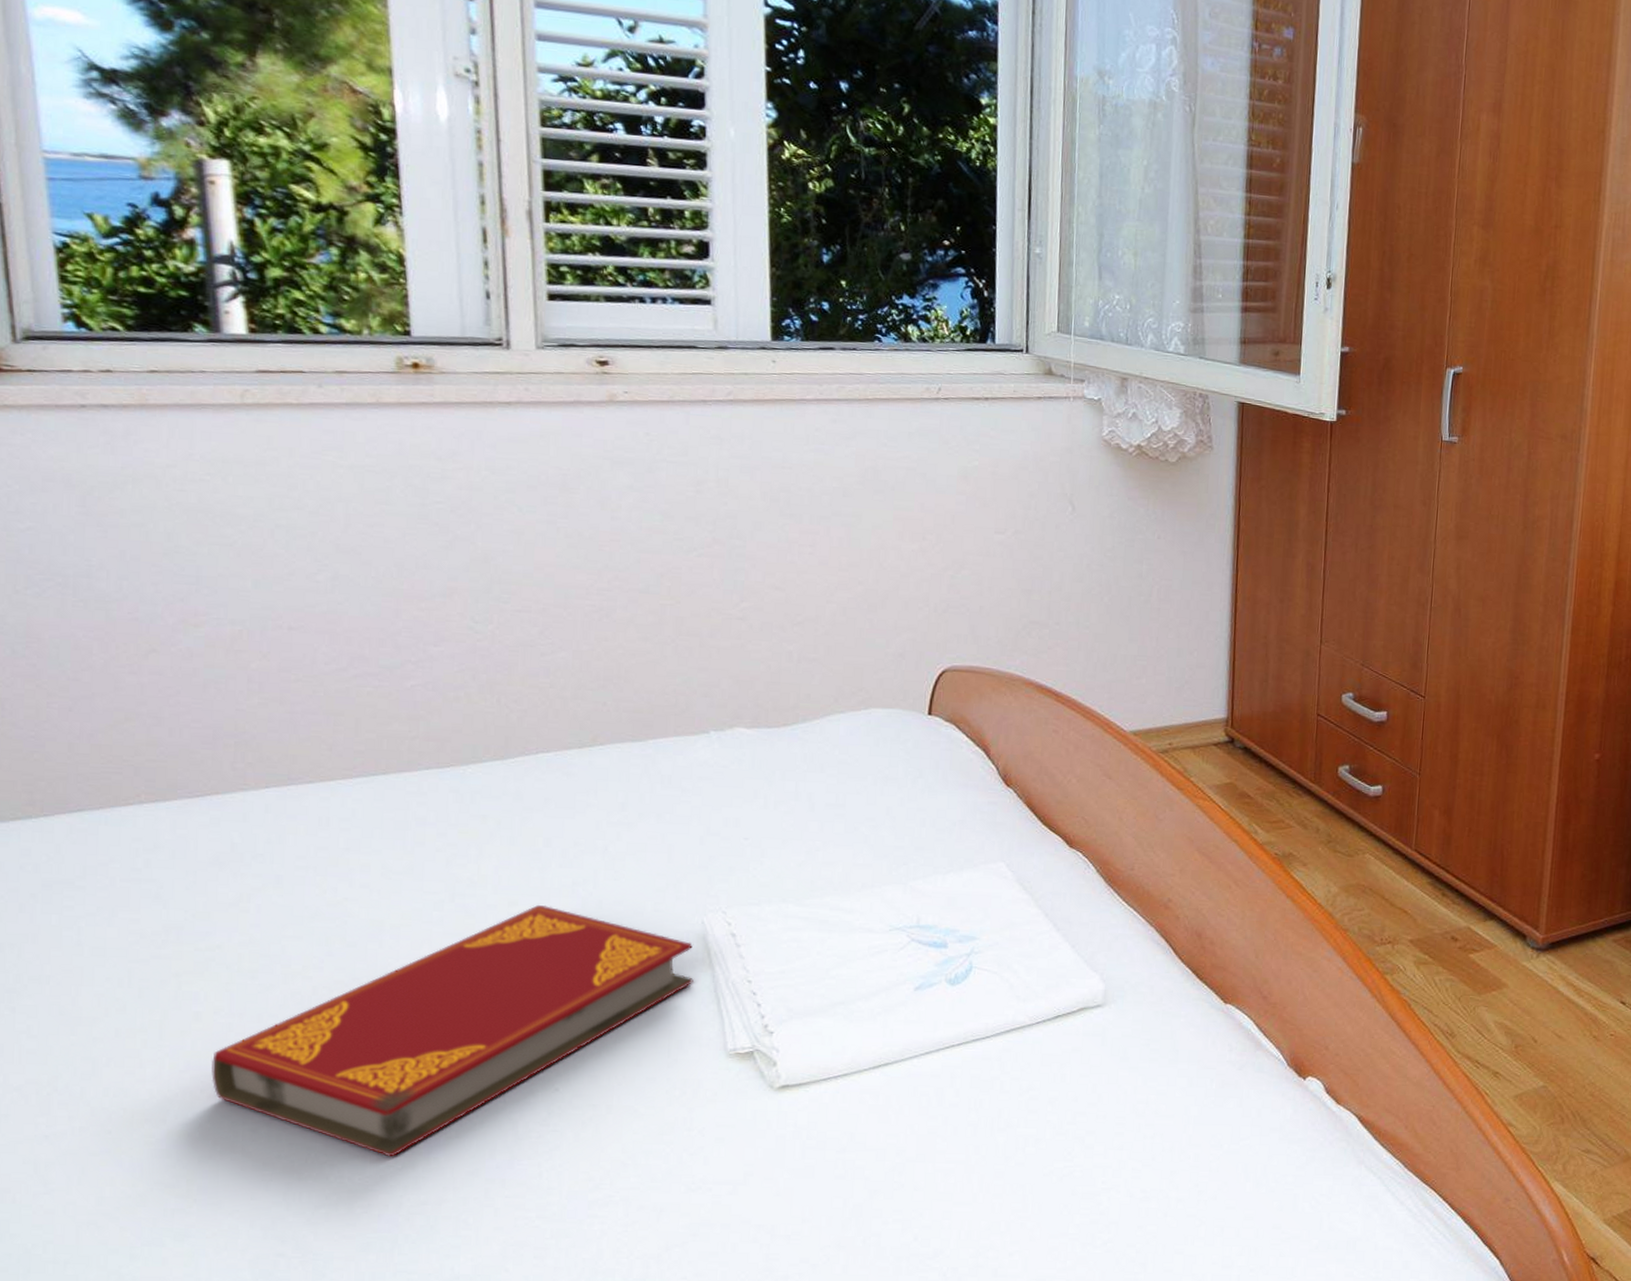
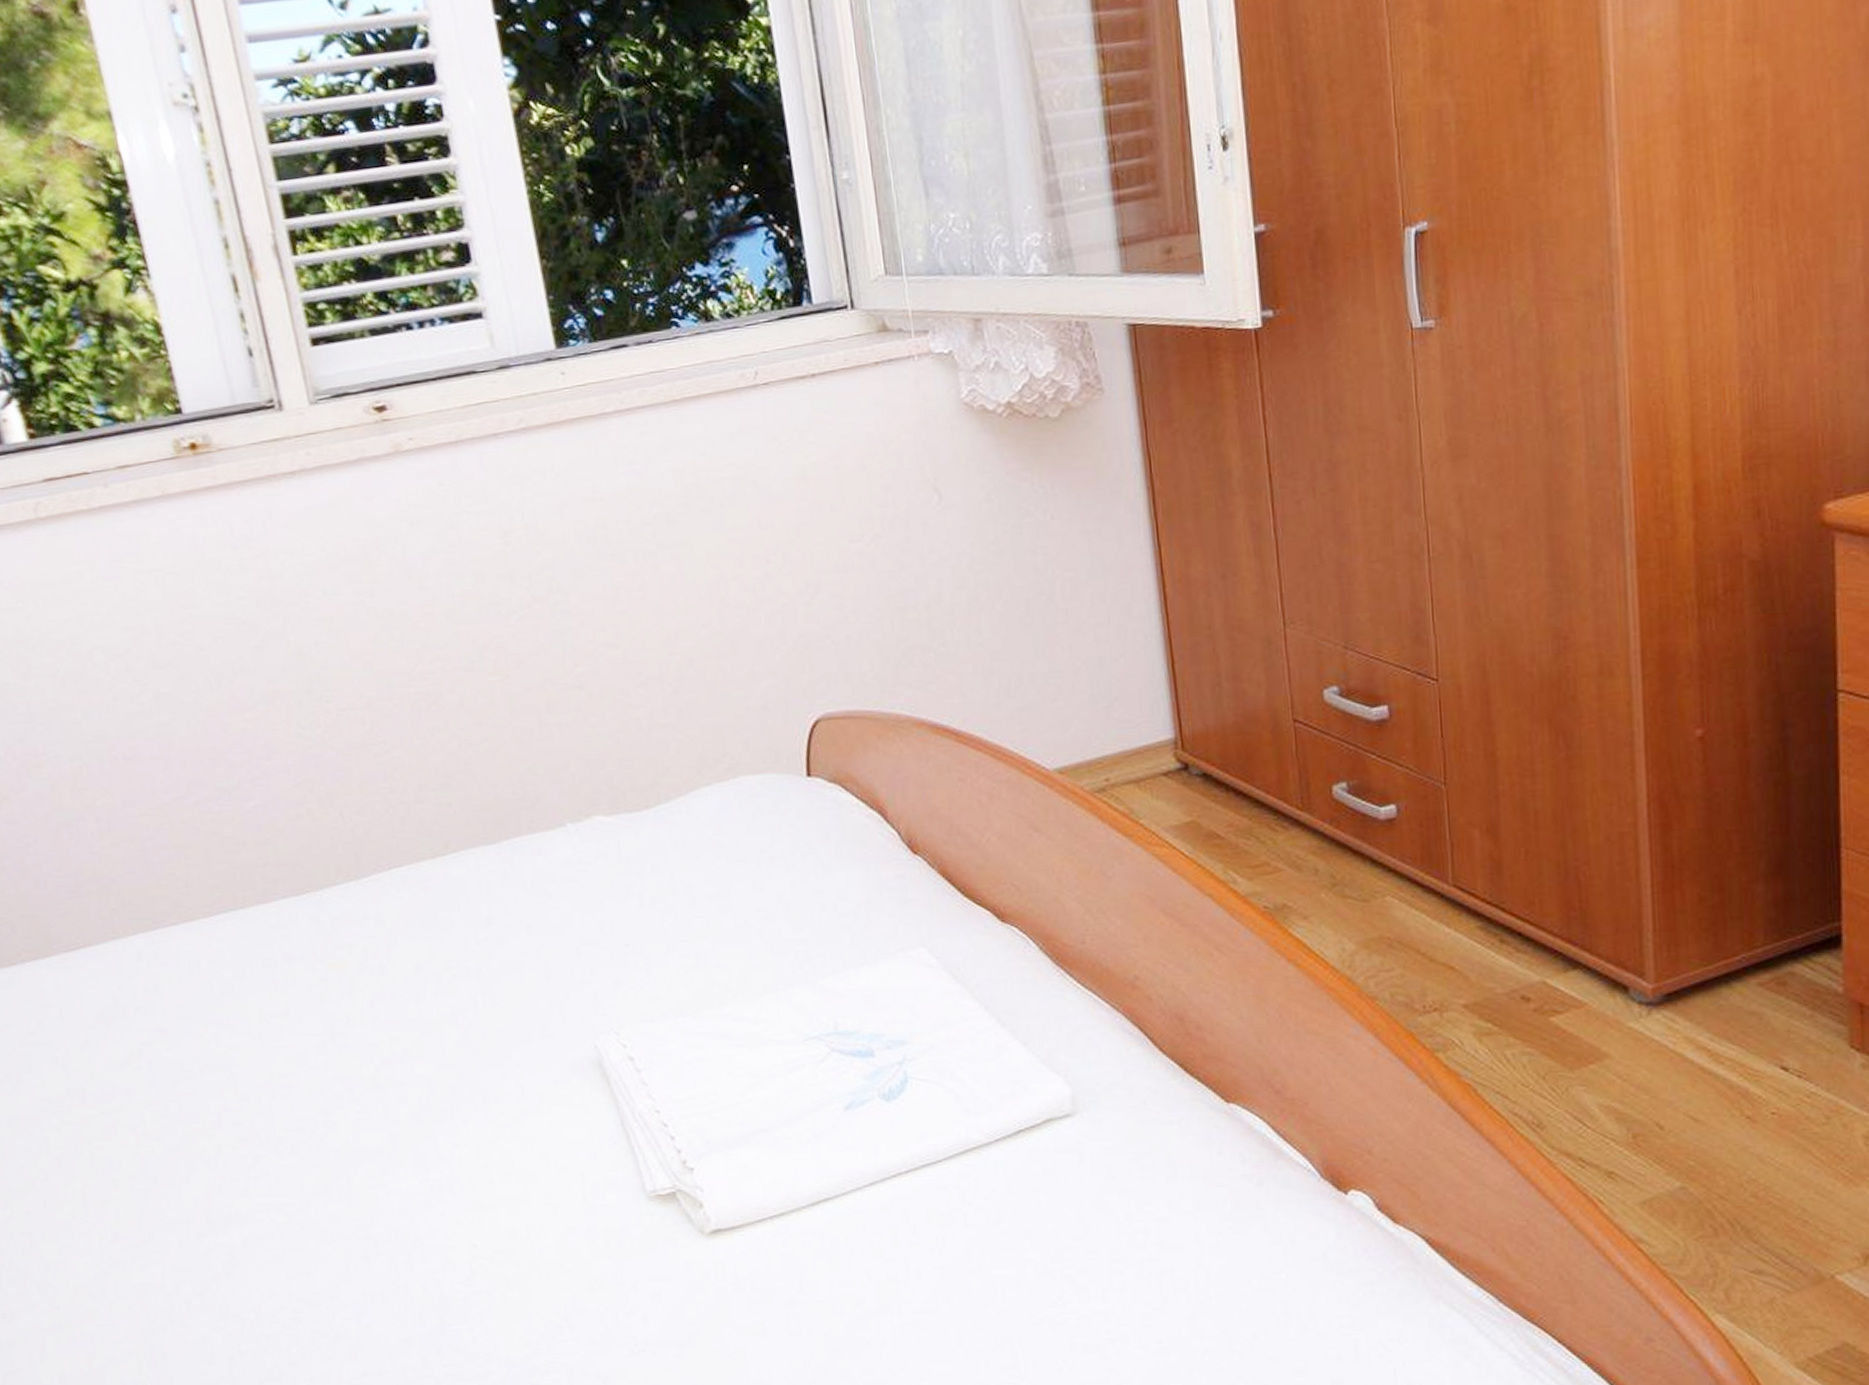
hardback book: present [211,904,693,1157] -> none [136,1039,597,1326]

